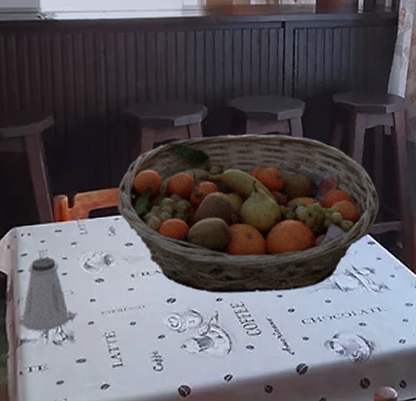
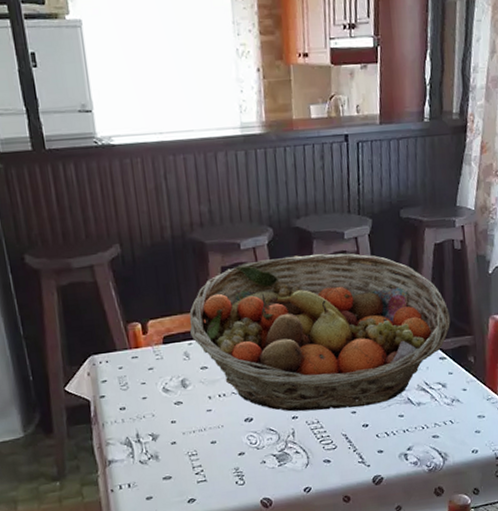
saltshaker: present [21,258,70,332] -> none [108,383,153,453]

